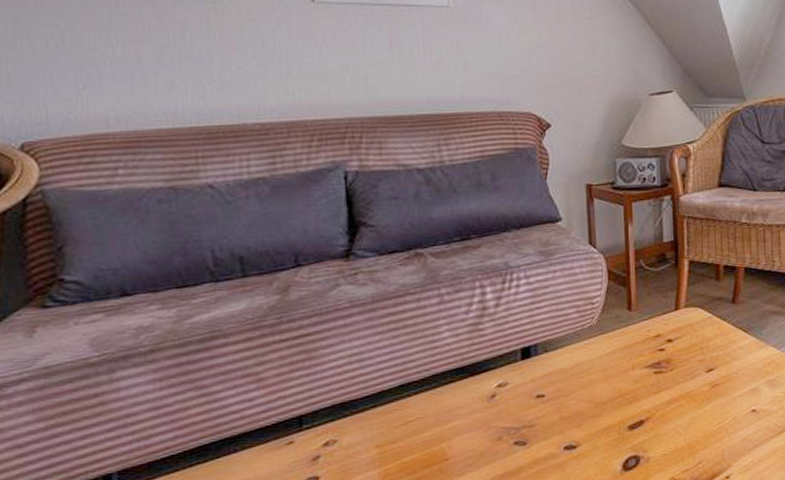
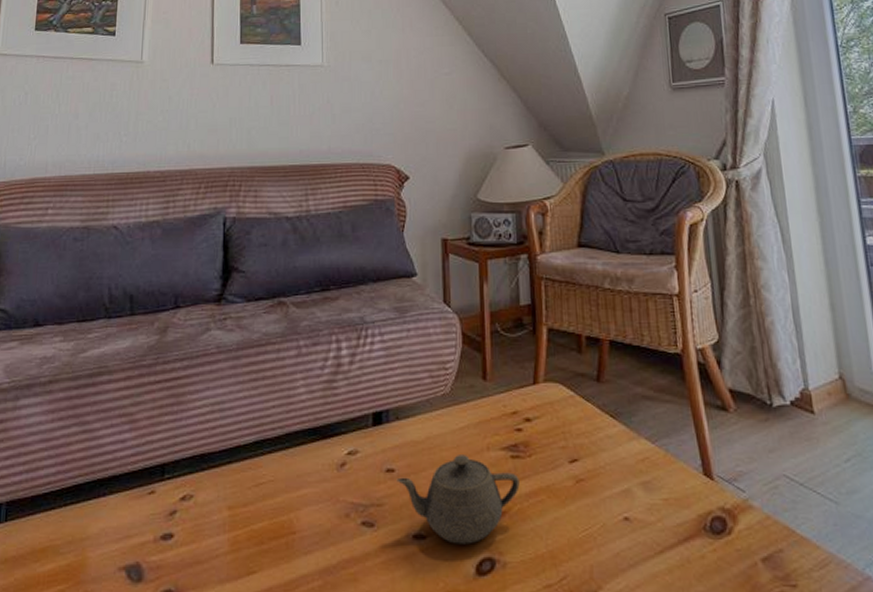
teapot: none [547,375,662,449] -> present [396,455,520,544]

